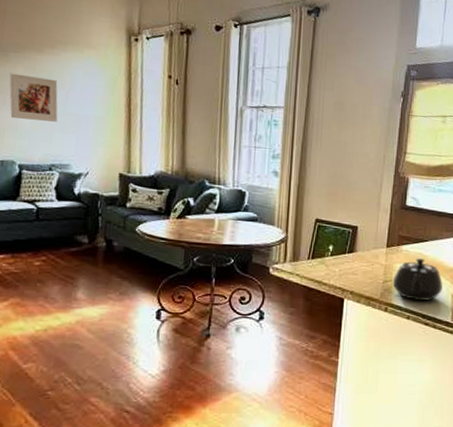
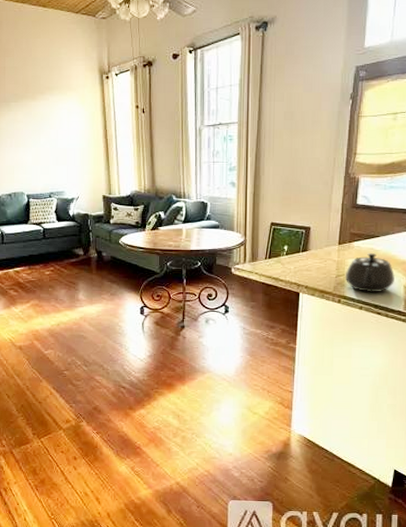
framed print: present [9,73,58,122] -> none [13,120,52,157]

